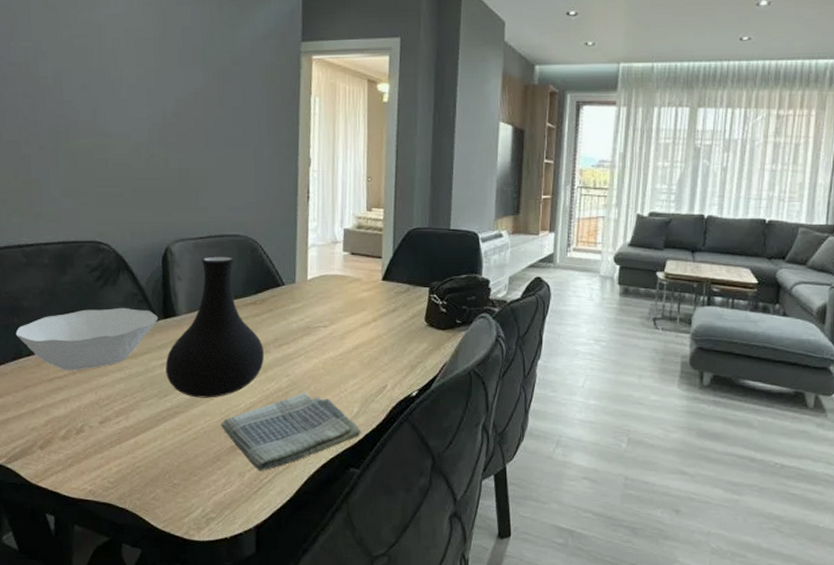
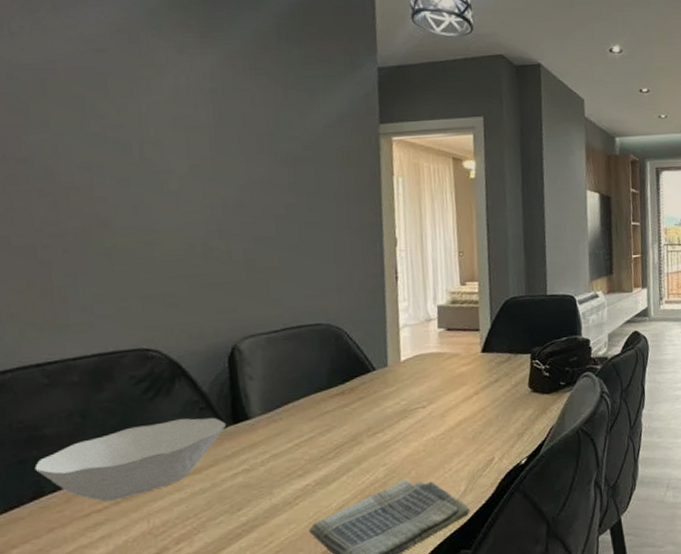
vase: present [165,256,264,398] -> none [237,347,357,506]

